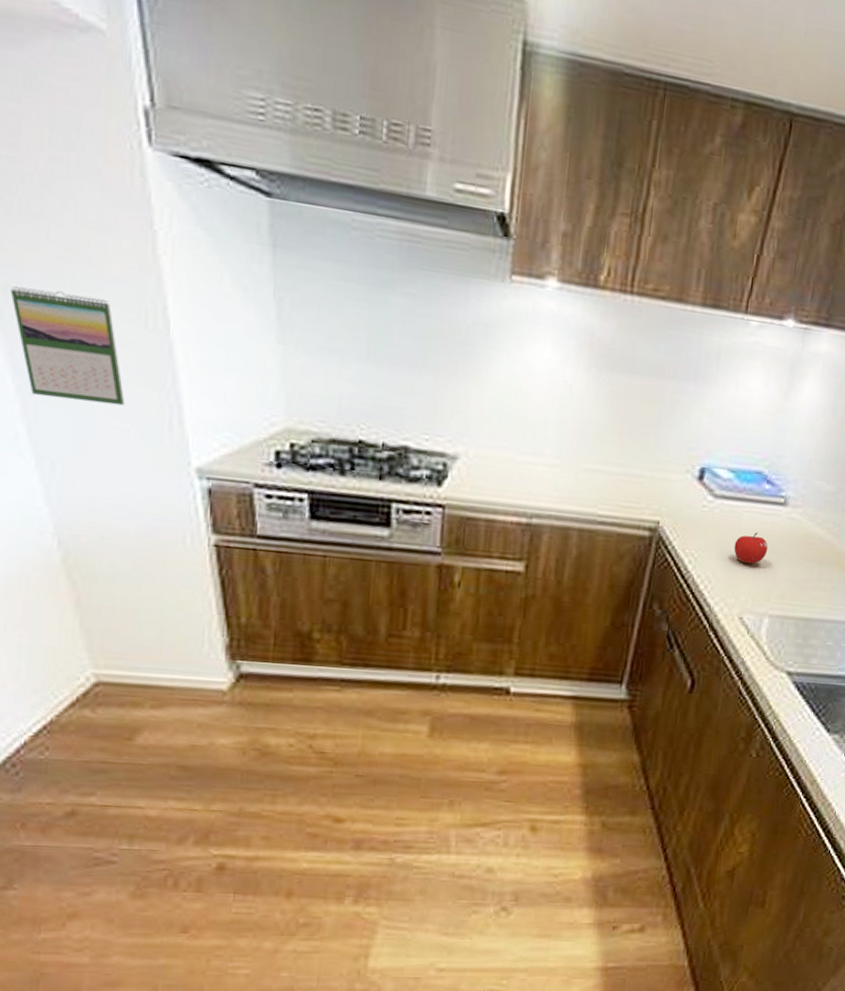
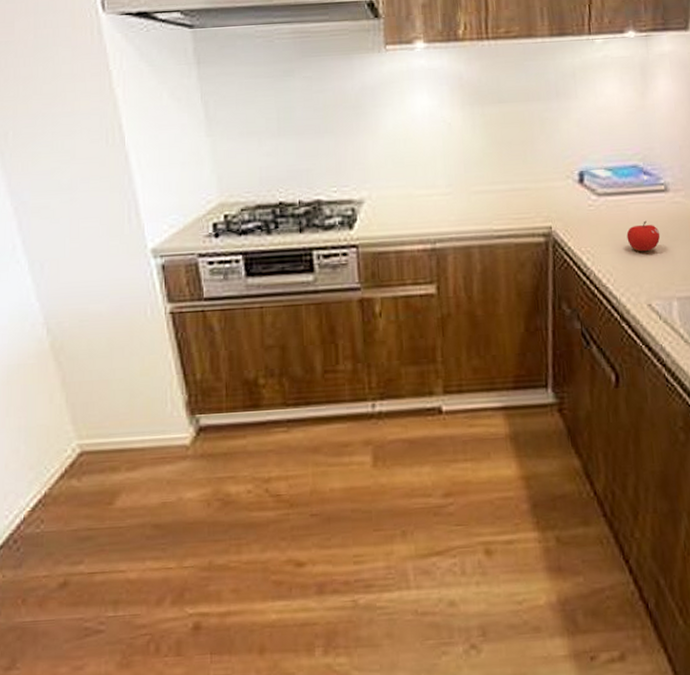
calendar: present [10,286,126,406] -> none [8,129,95,213]

